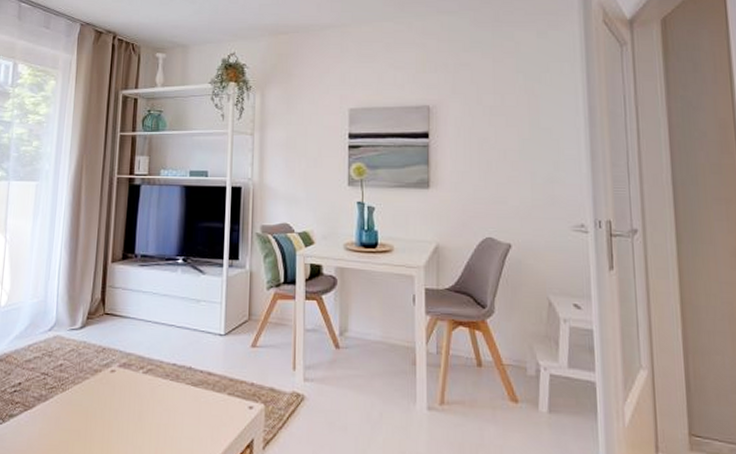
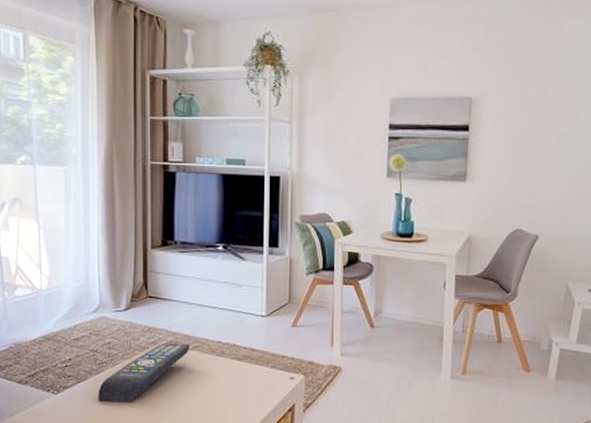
remote control: none [43,365,143,436] -> present [98,343,189,403]

